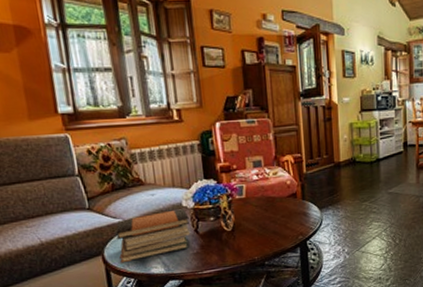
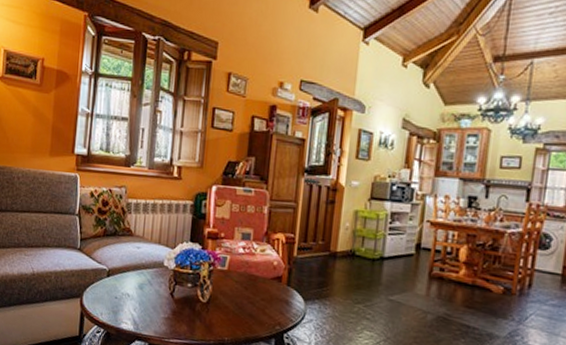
book stack: present [115,209,191,263] -> none [95,266,168,312]

